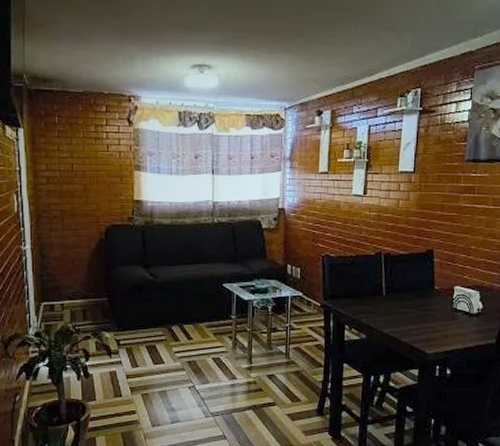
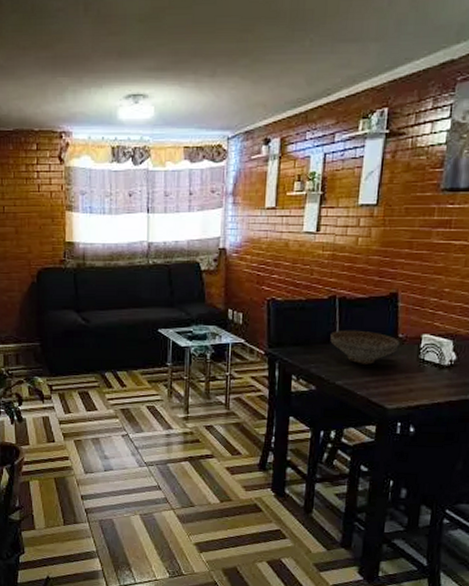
decorative bowl: none [377,283,436,314] -> present [330,330,400,364]

